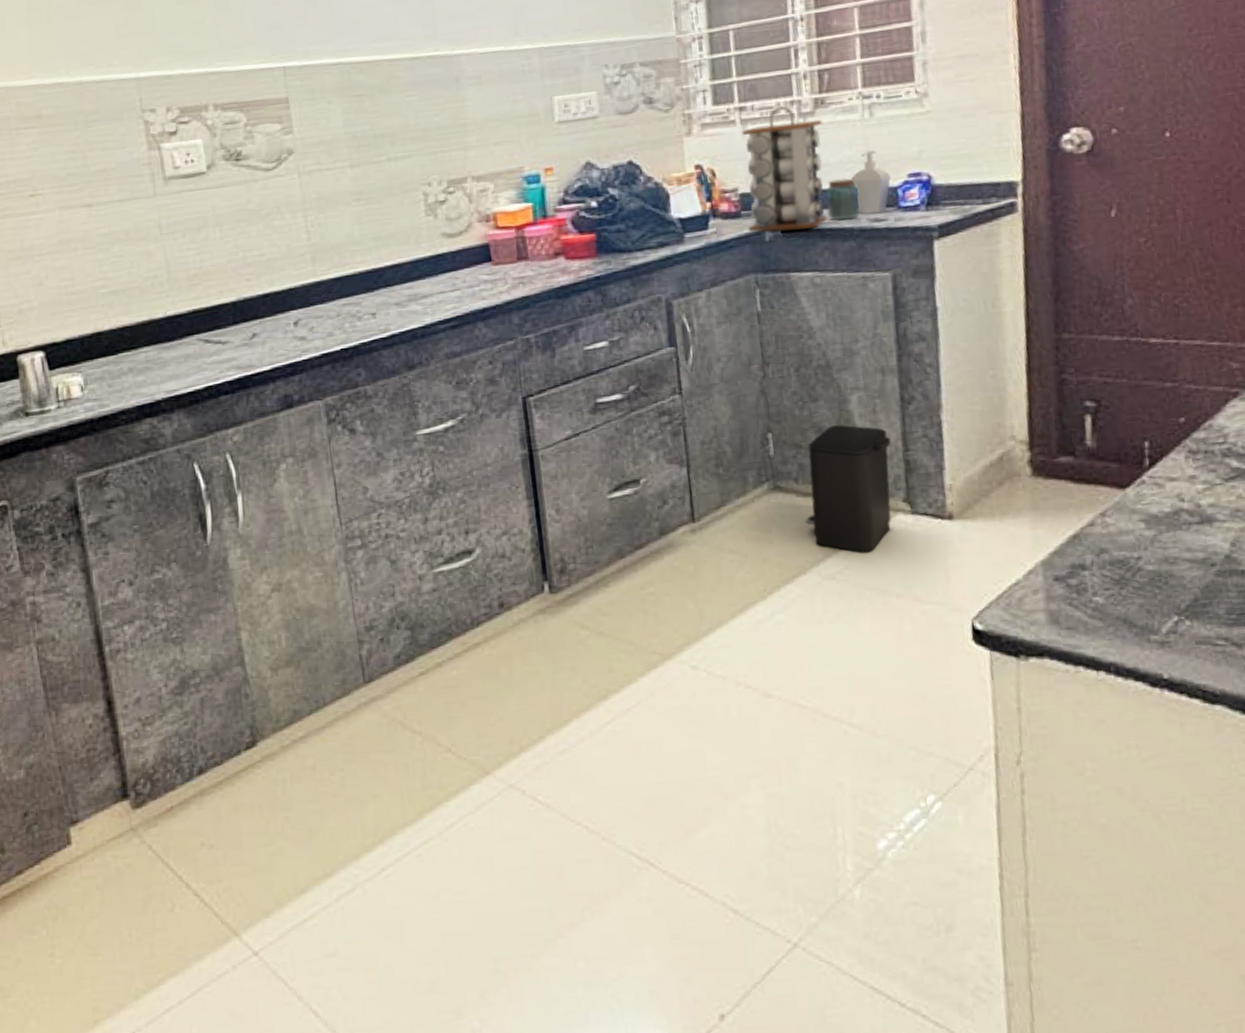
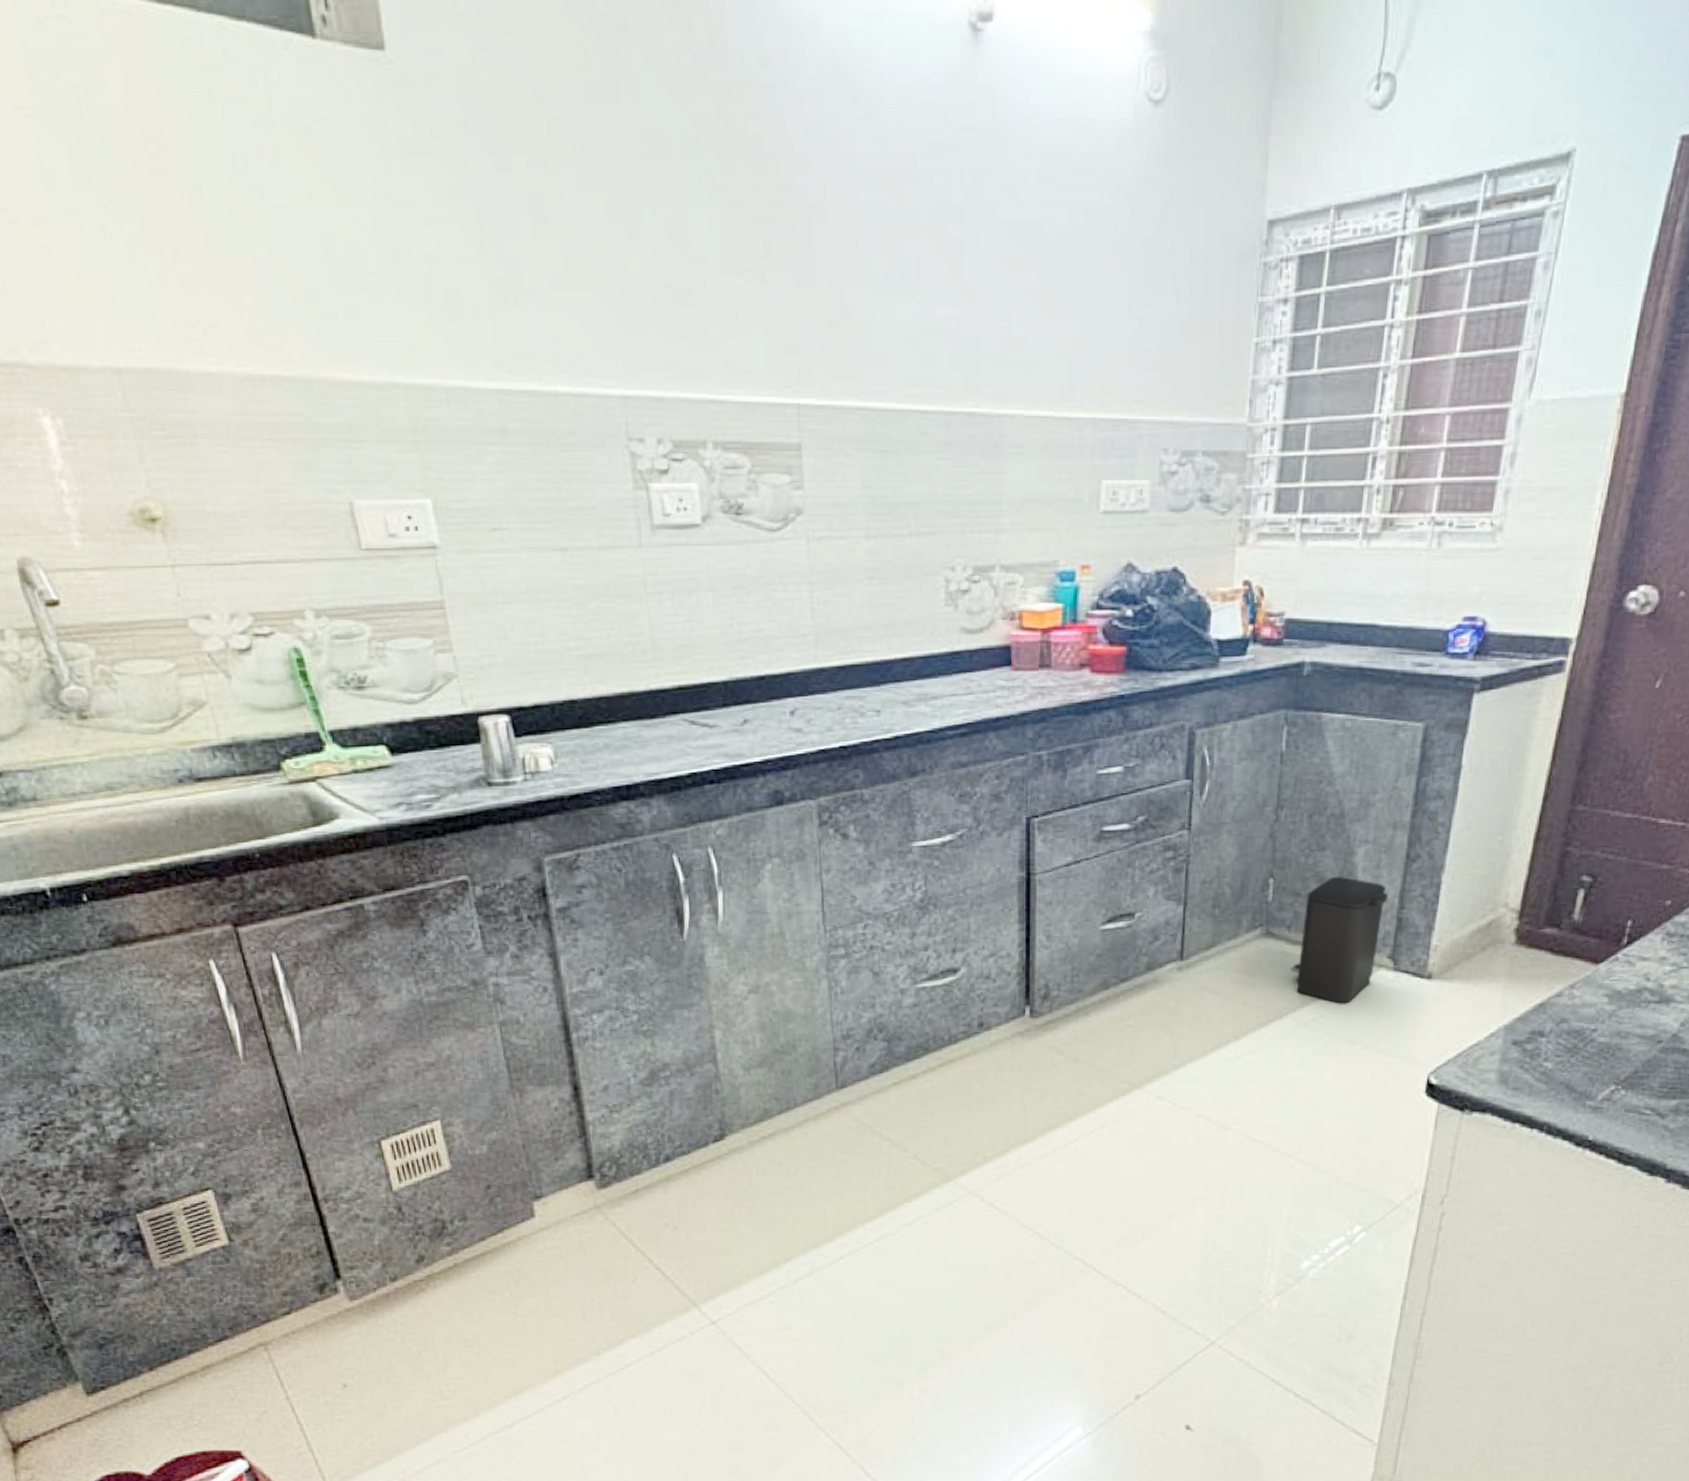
spice rack: present [742,105,828,233] -> none [1288,522,1387,668]
peanut butter: present [826,178,860,220] -> none [1373,615,1410,661]
soap bottle: present [851,150,891,214] -> none [1404,586,1445,658]

